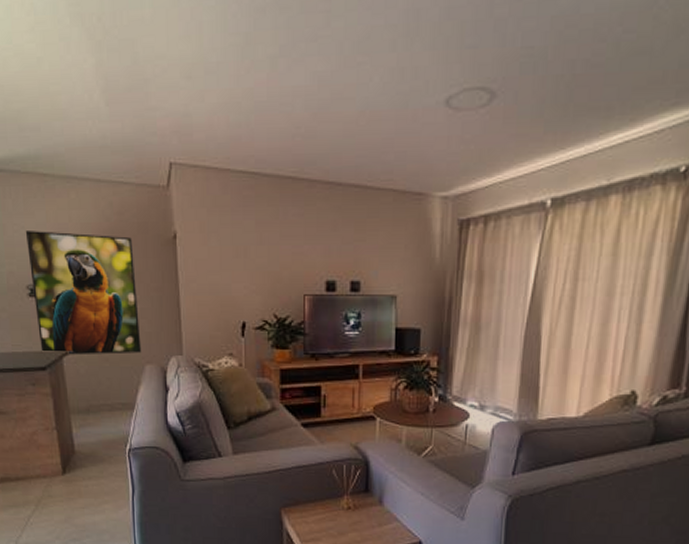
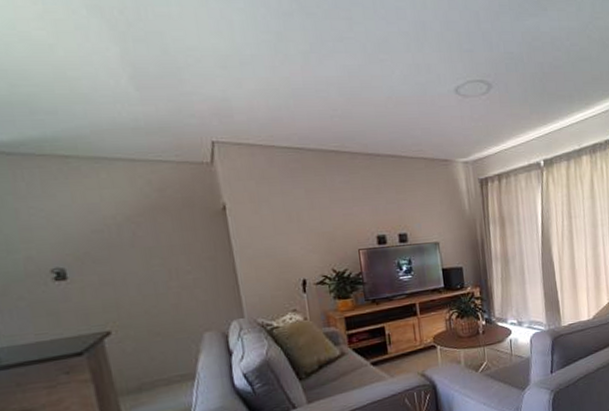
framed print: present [25,231,142,355] -> none [45,211,198,337]

